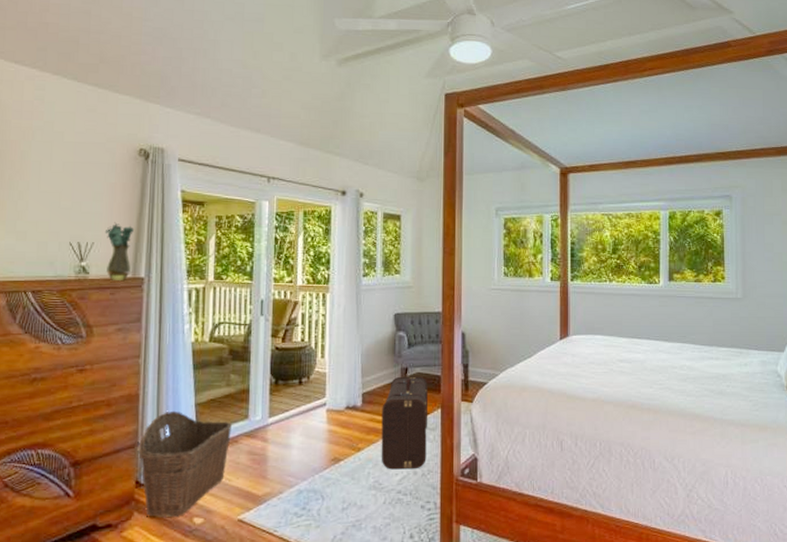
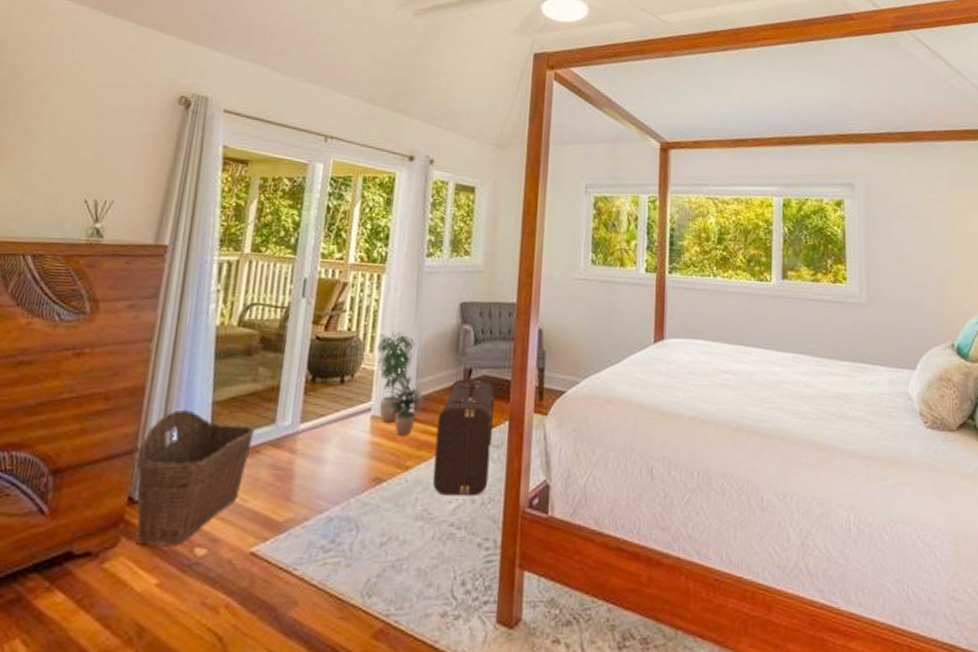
vase: present [104,222,134,280] -> none [124,179,163,248]
potted plant: none [327,339,369,424] -> present [376,330,423,436]

